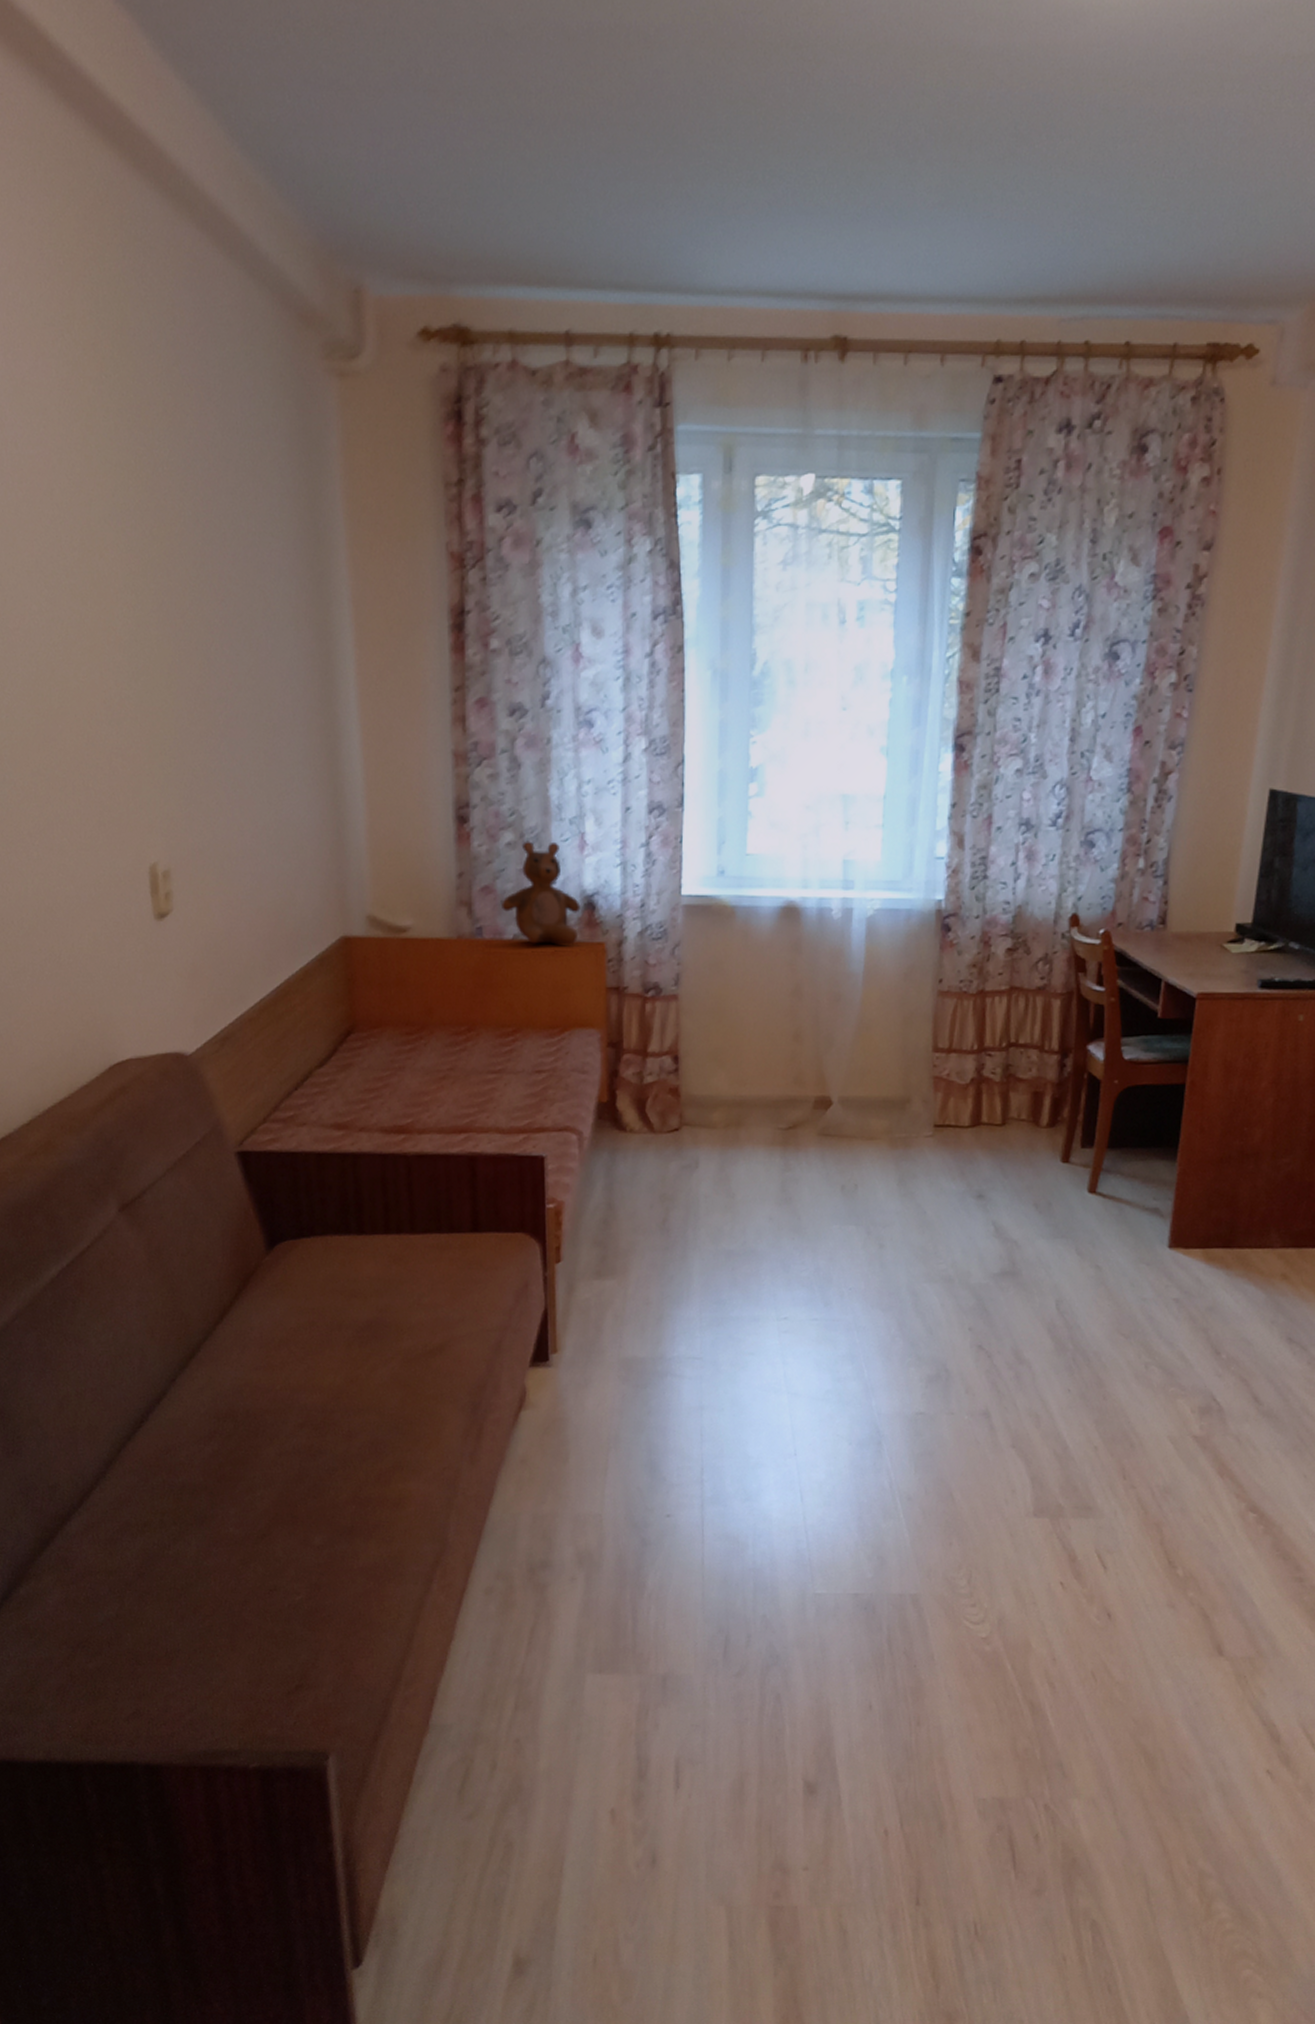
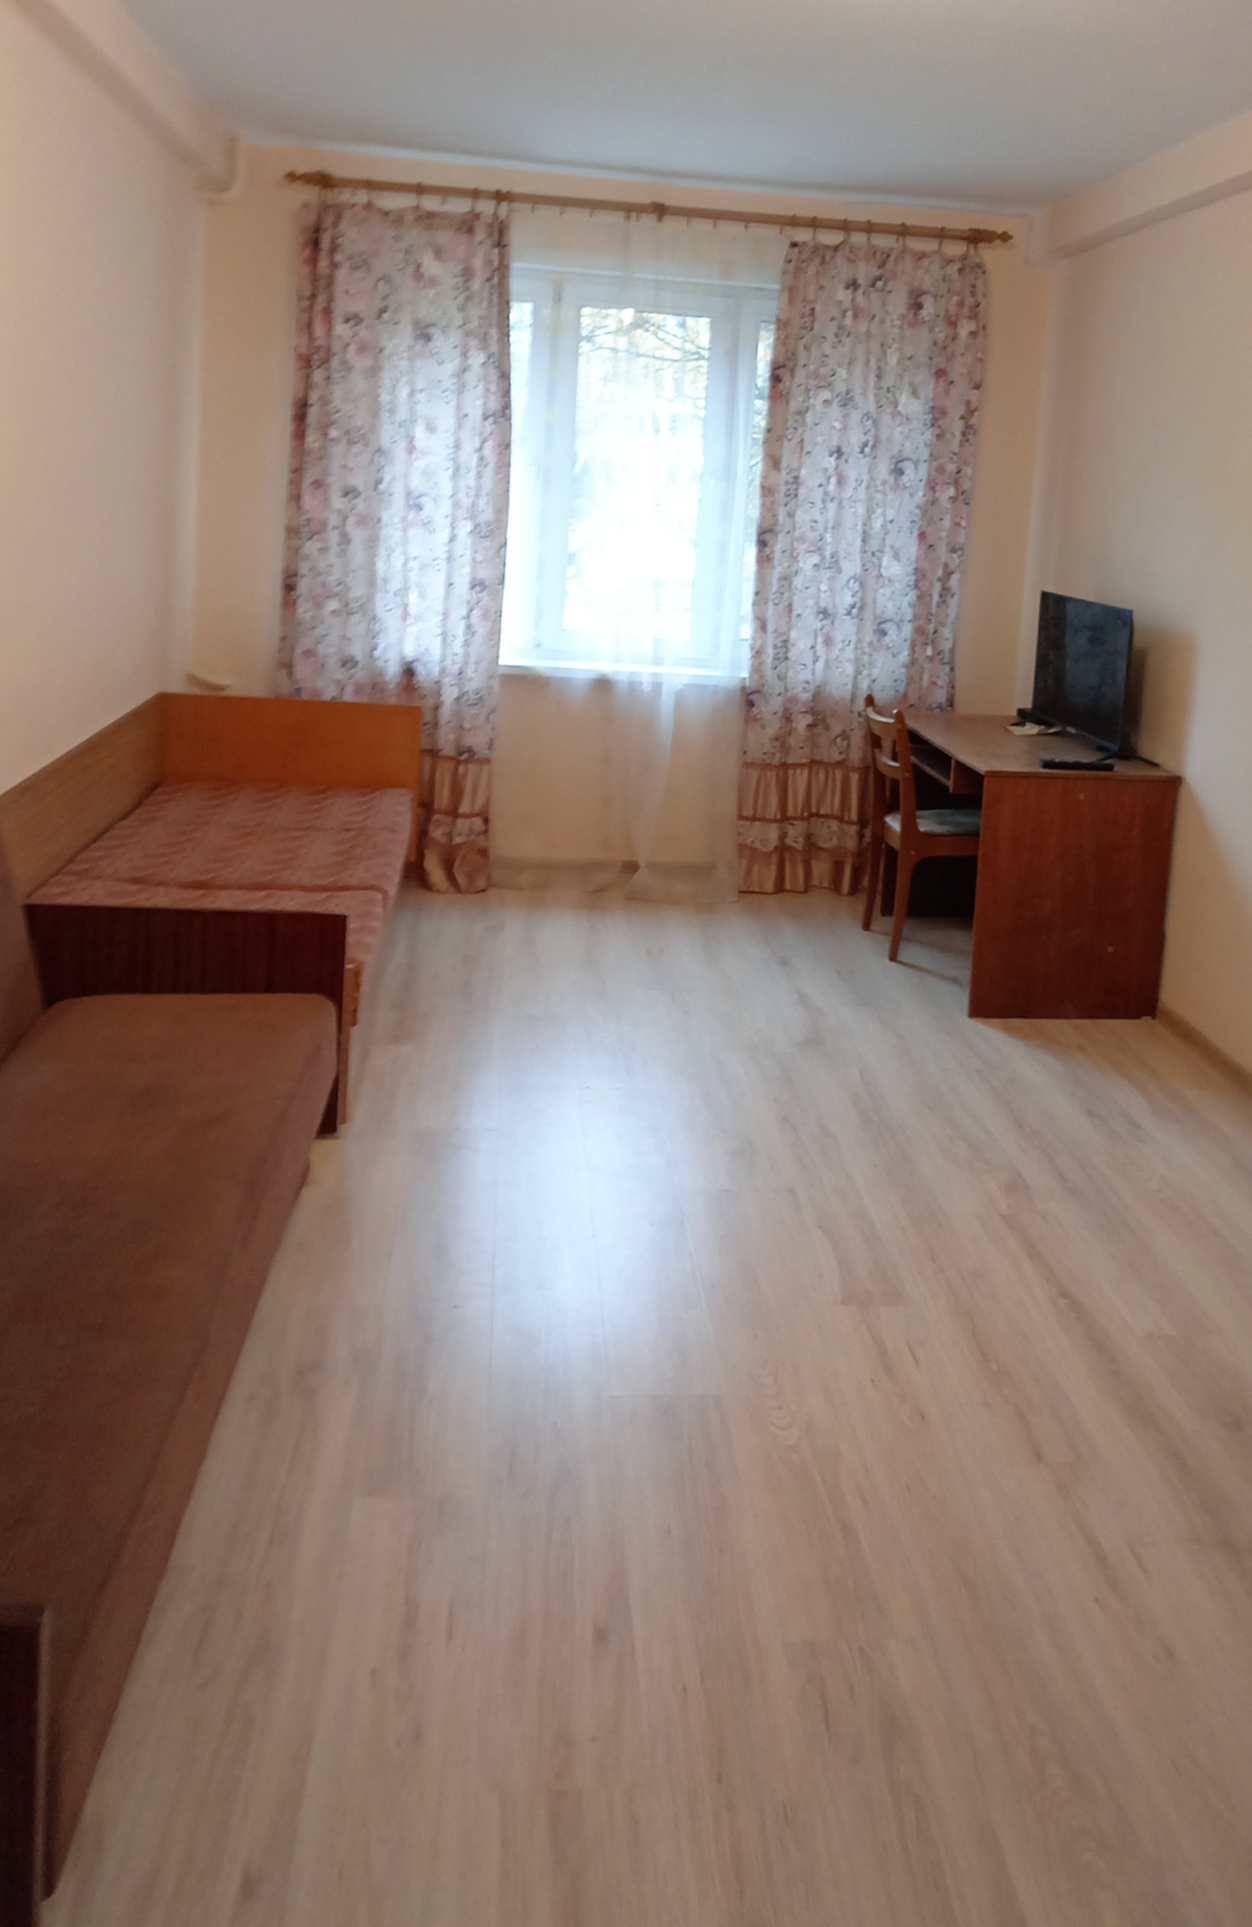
teddy bear: present [502,841,581,945] -> none [322,609,400,708]

